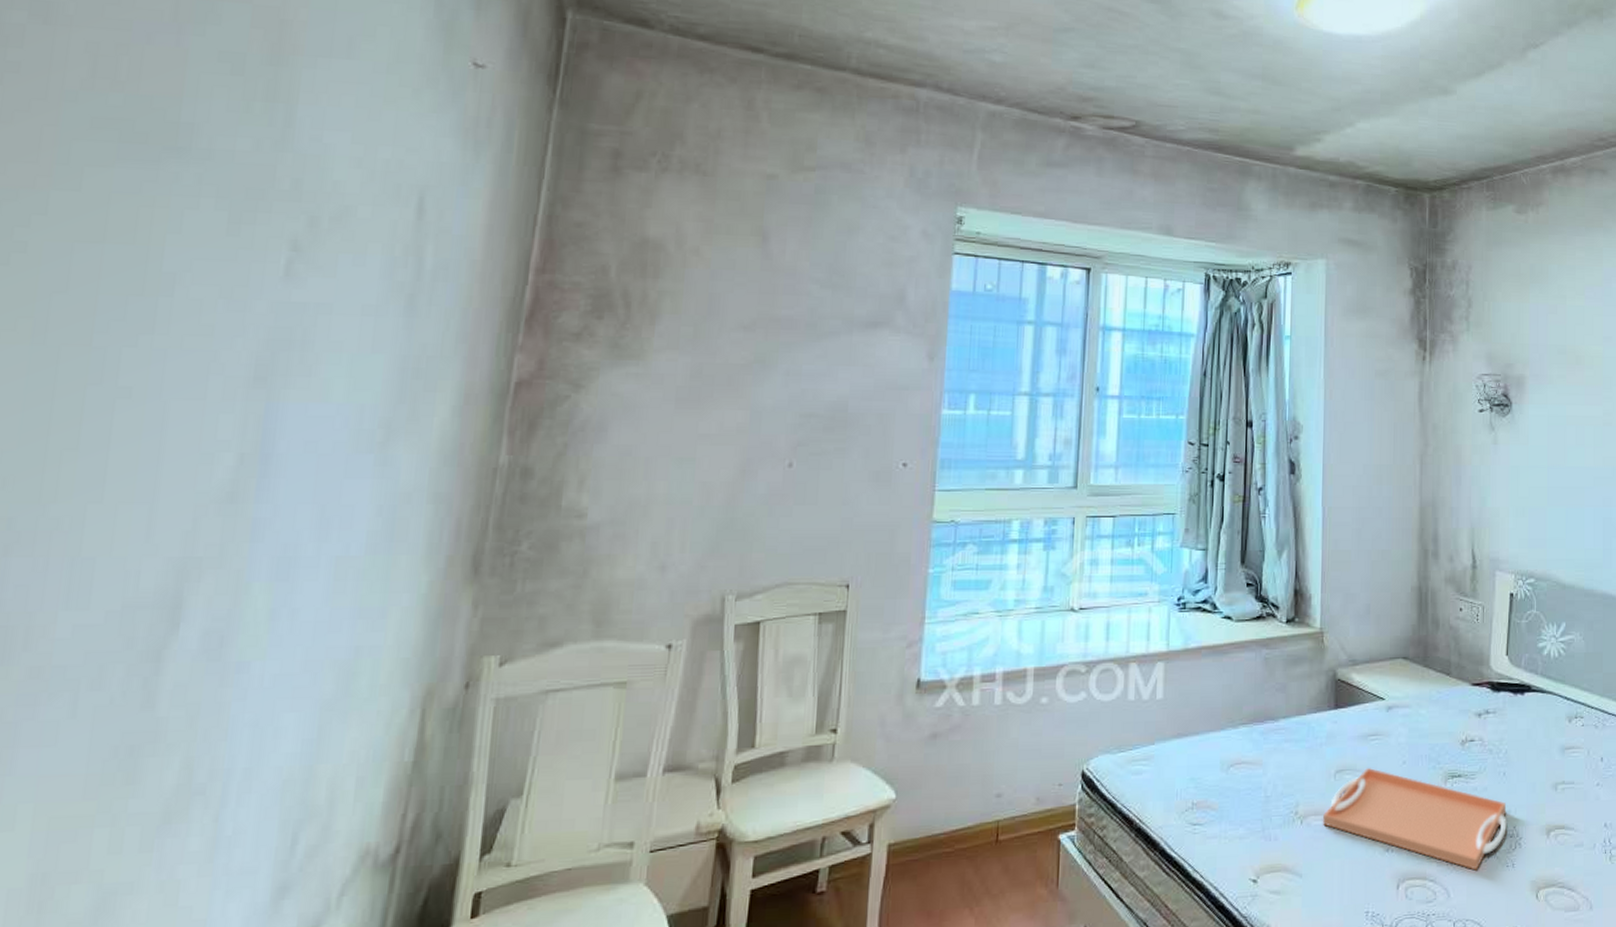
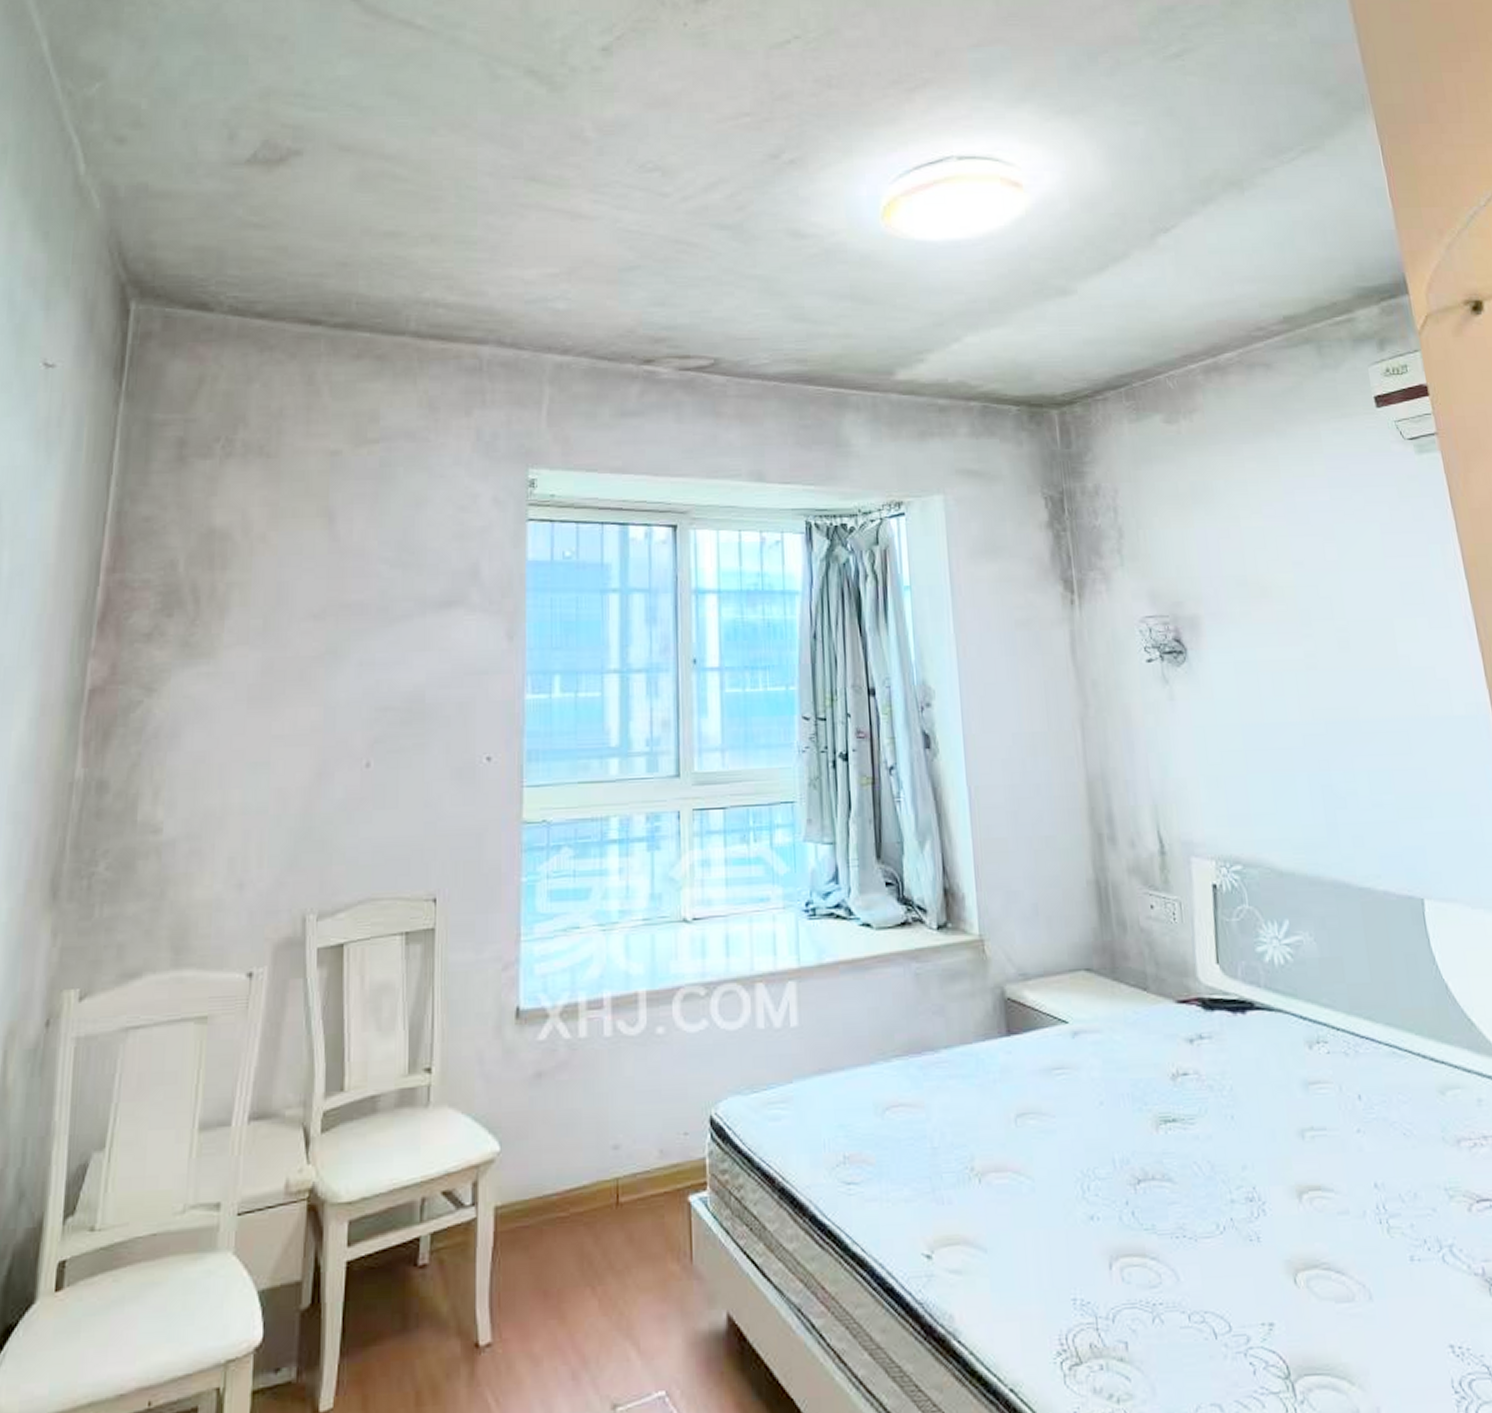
serving tray: present [1323,767,1507,871] -> none [1006,1109,1244,1246]

